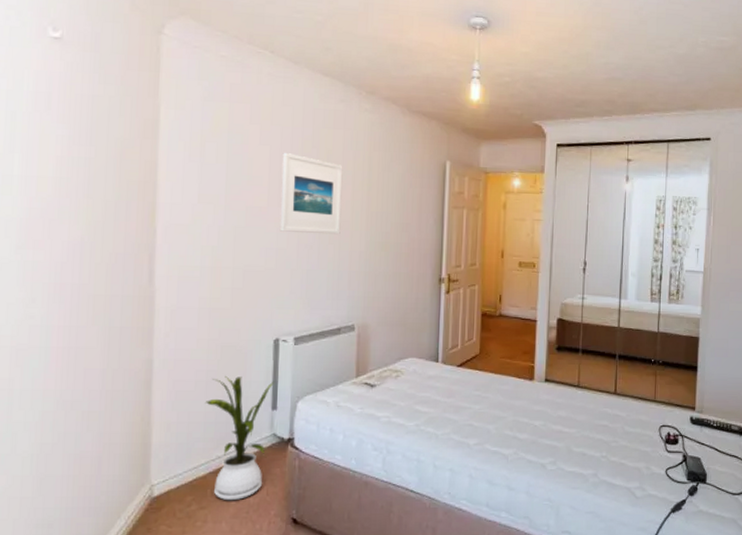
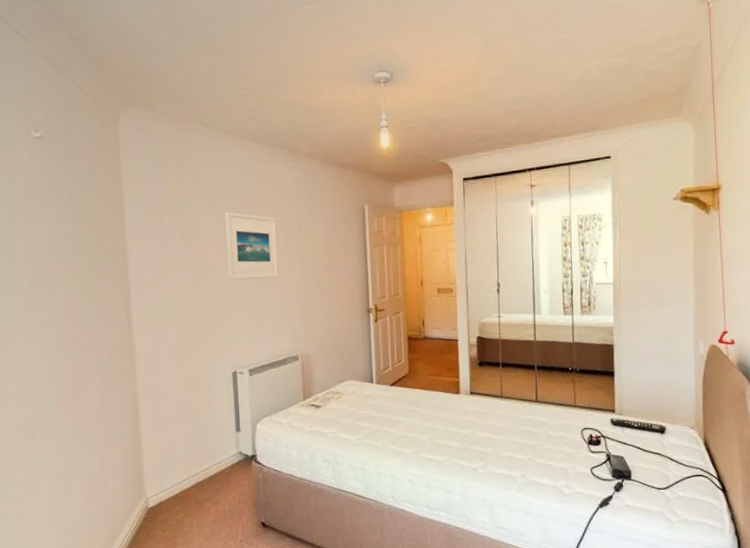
house plant: present [205,375,274,501] -> none [182,405,236,509]

